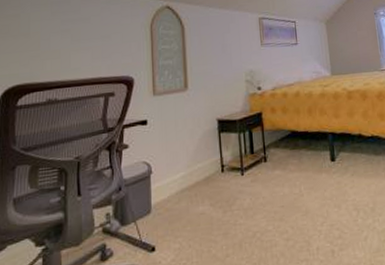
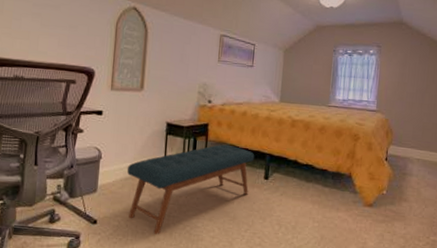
bench: none [181,131,317,250] -> present [127,144,255,234]

